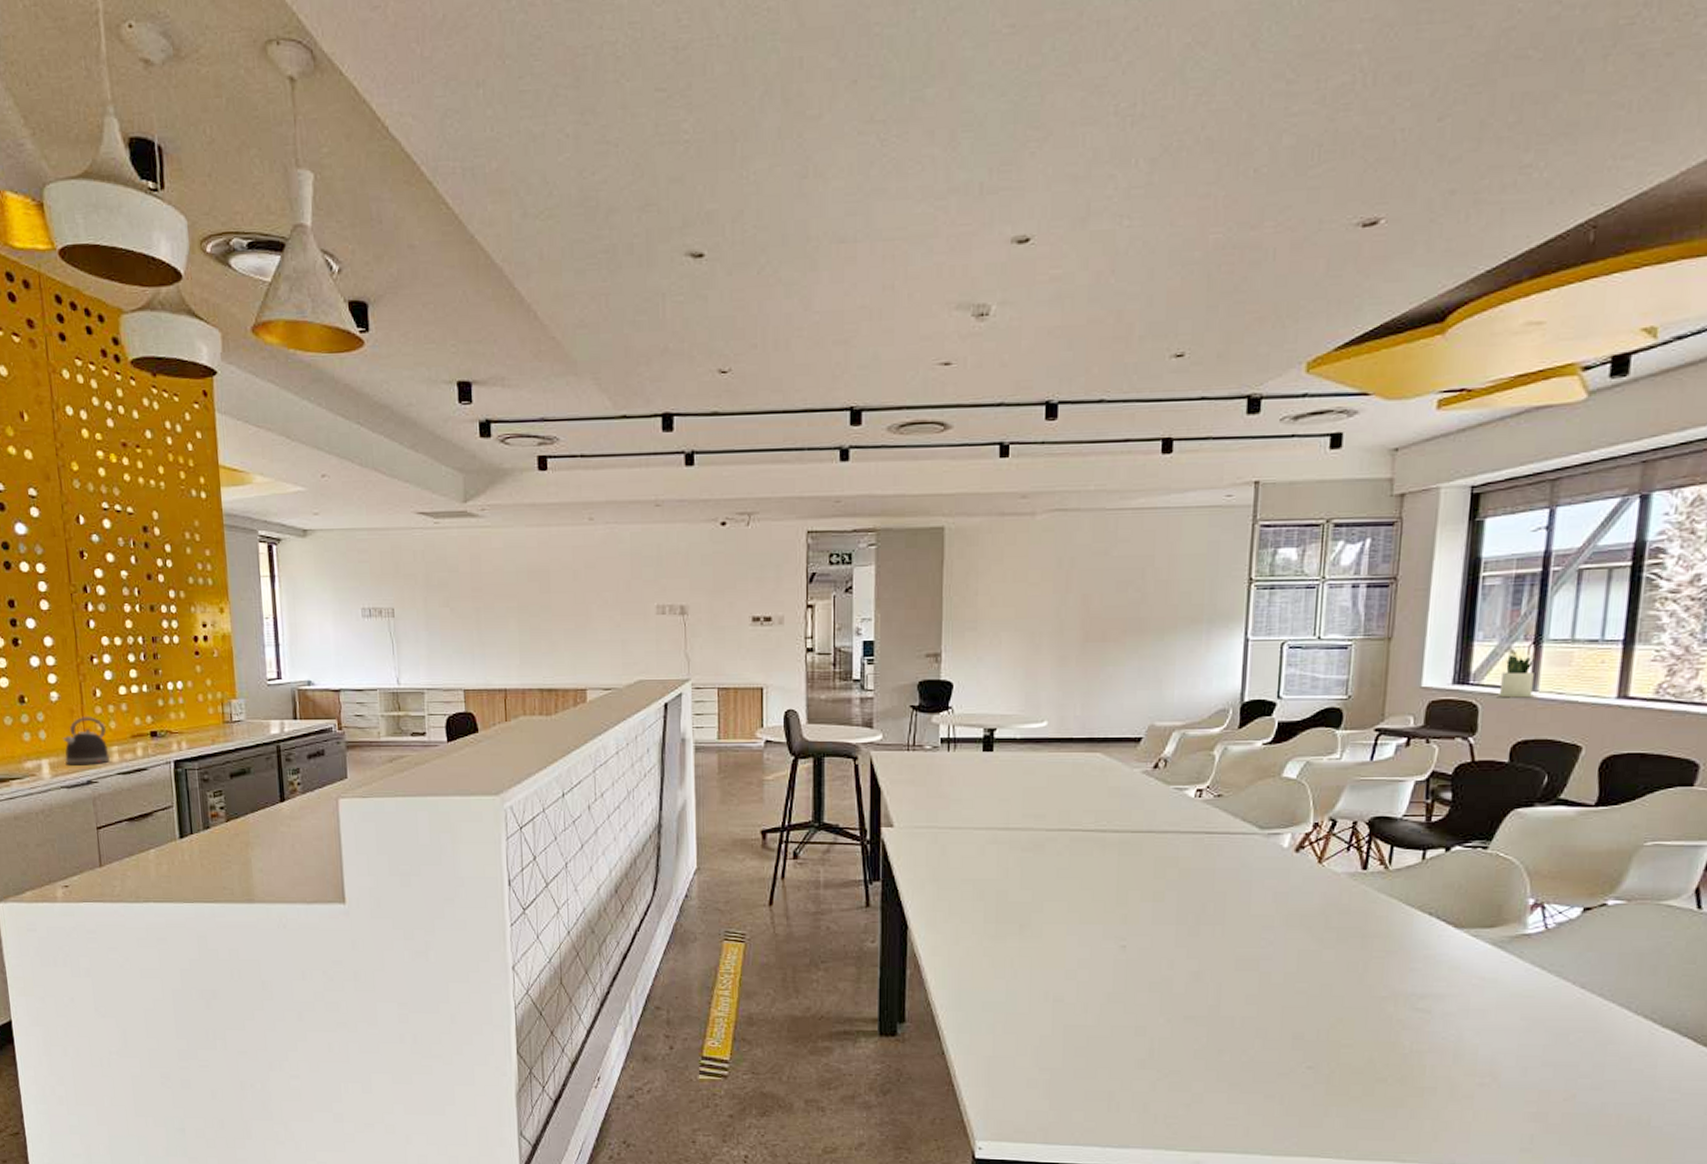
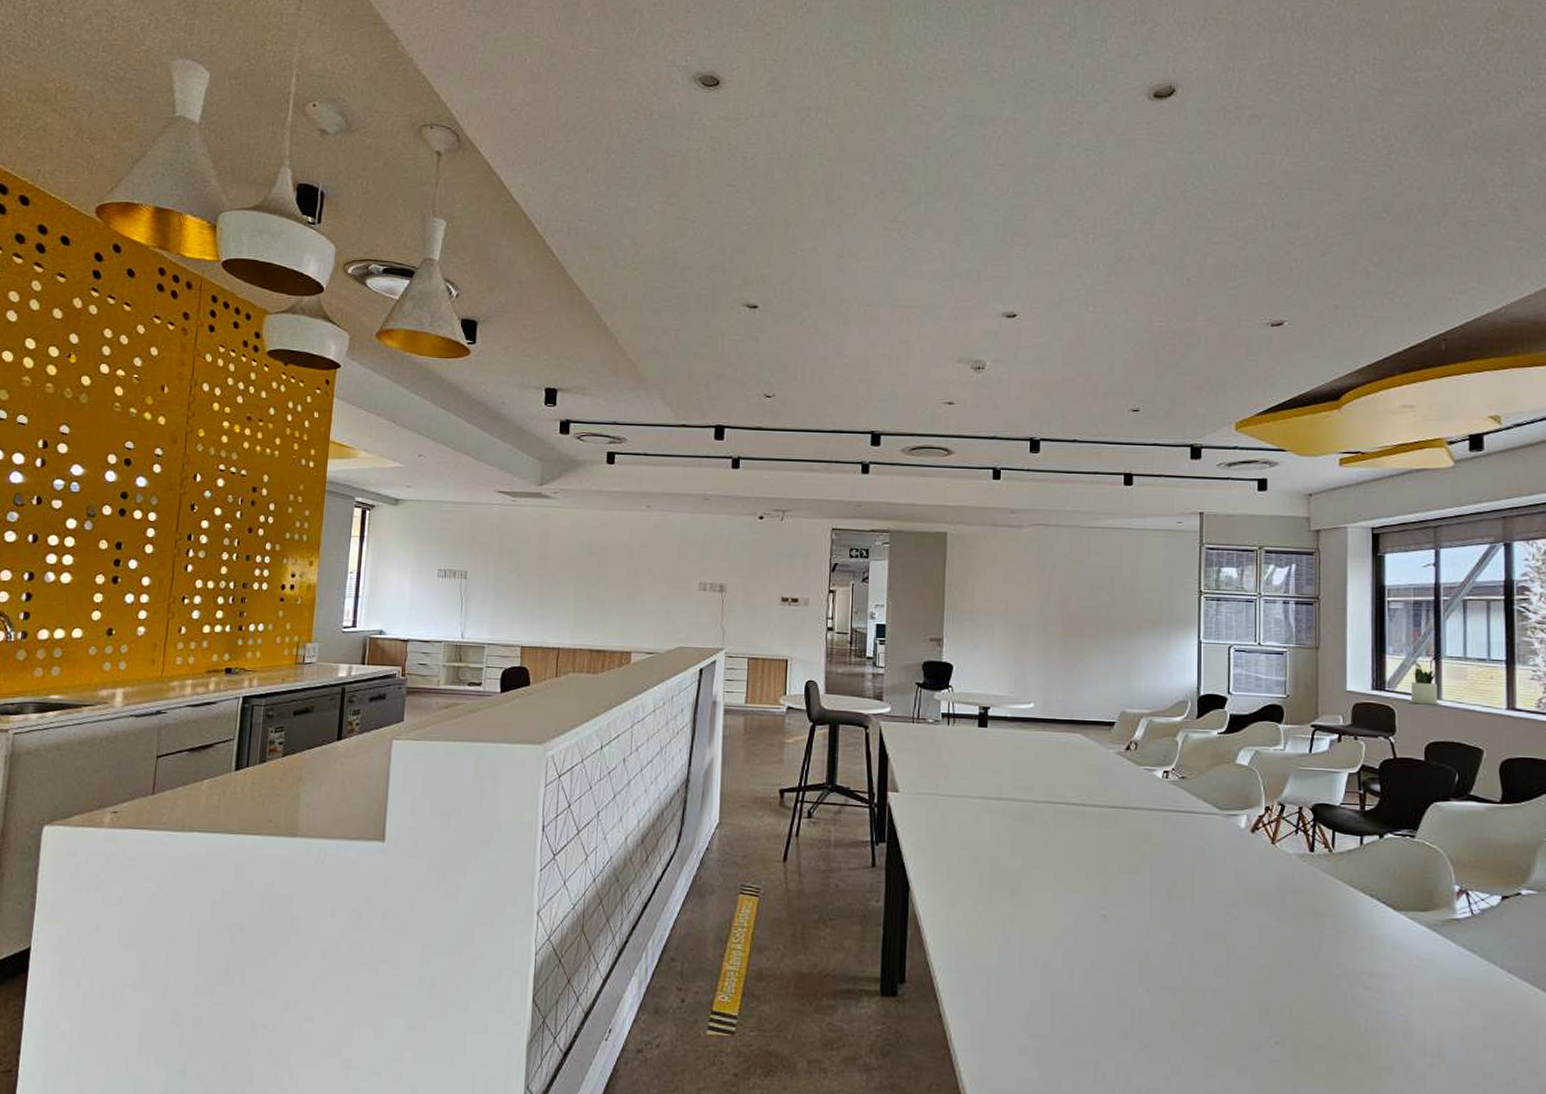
kettle: present [63,715,111,766] -> none [139,650,184,697]

